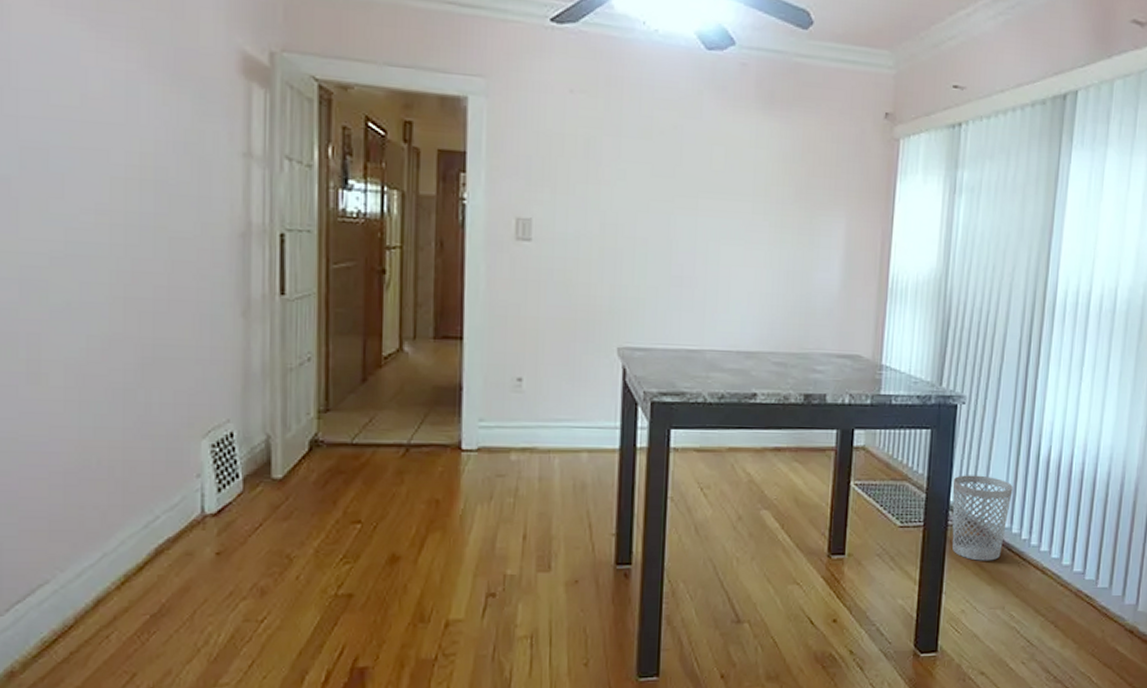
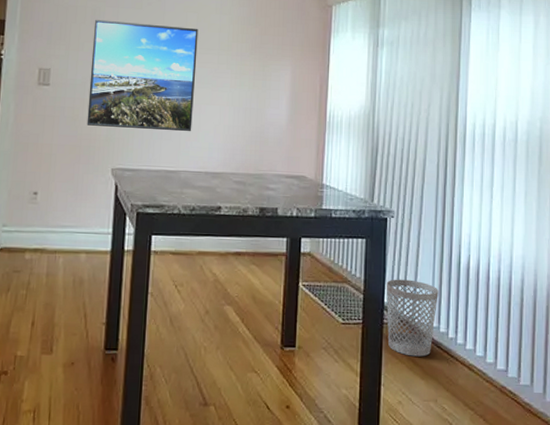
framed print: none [583,152,727,302] -> present [86,19,199,132]

